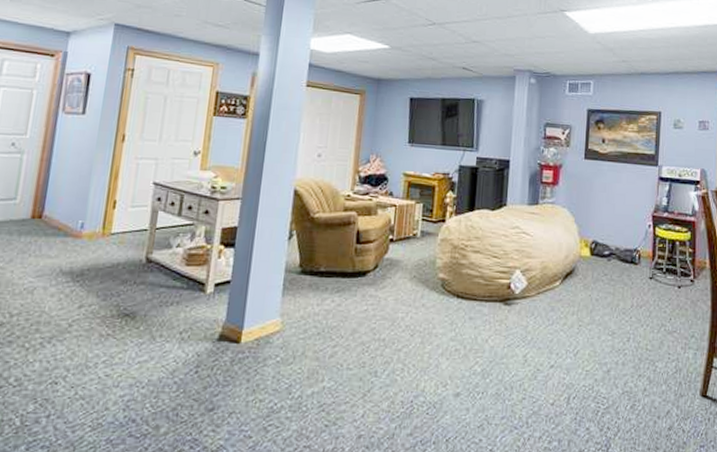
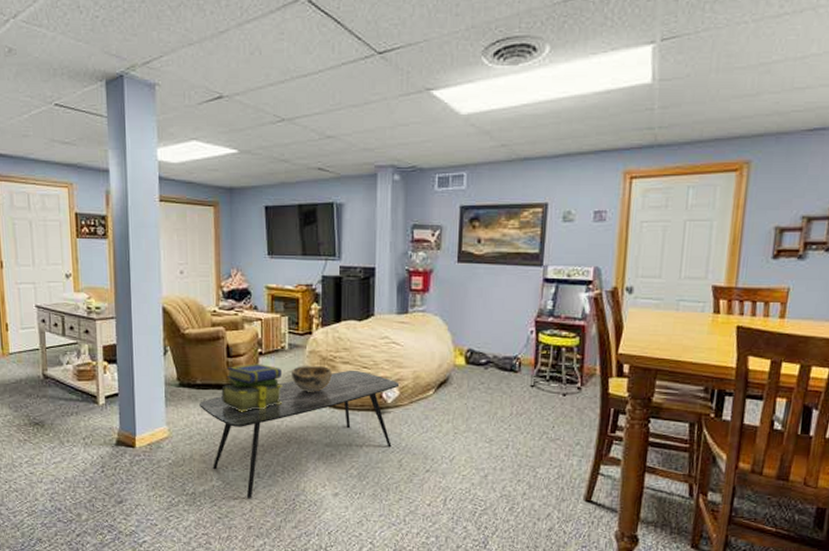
coffee table: none [320,259,528,402] -> present [200,370,400,499]
stack of books: none [345,251,412,303] -> present [221,364,283,412]
decorative bowl: none [420,254,462,282] -> present [291,366,332,392]

